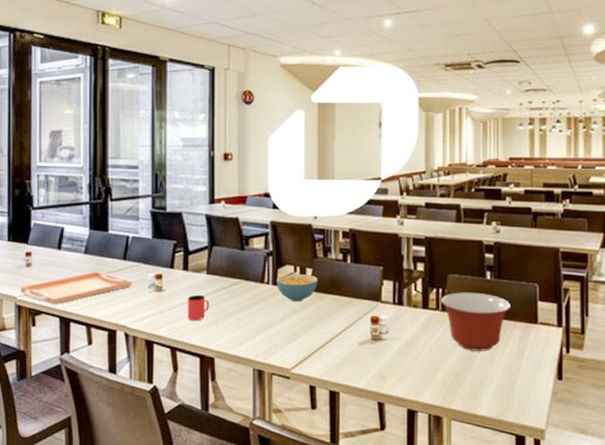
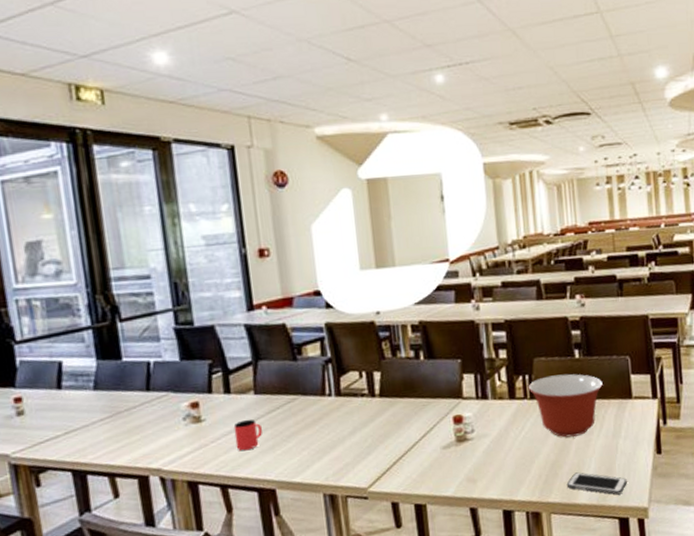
serving tray: present [21,271,132,305] -> none [13,409,162,457]
cereal bowl: present [276,274,318,302] -> none [339,378,389,412]
cell phone: none [468,385,526,413] -> present [566,472,627,495]

